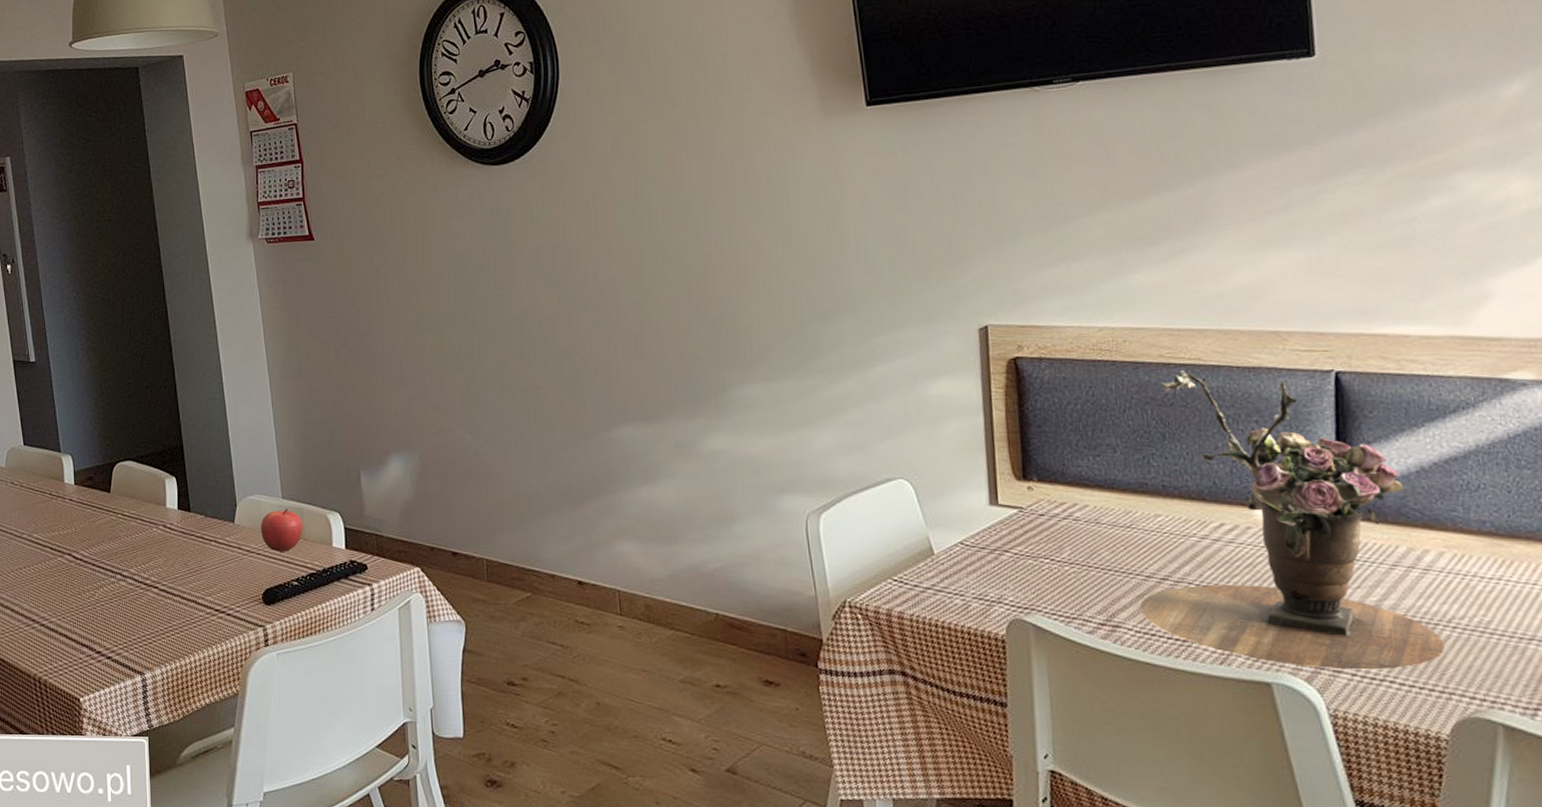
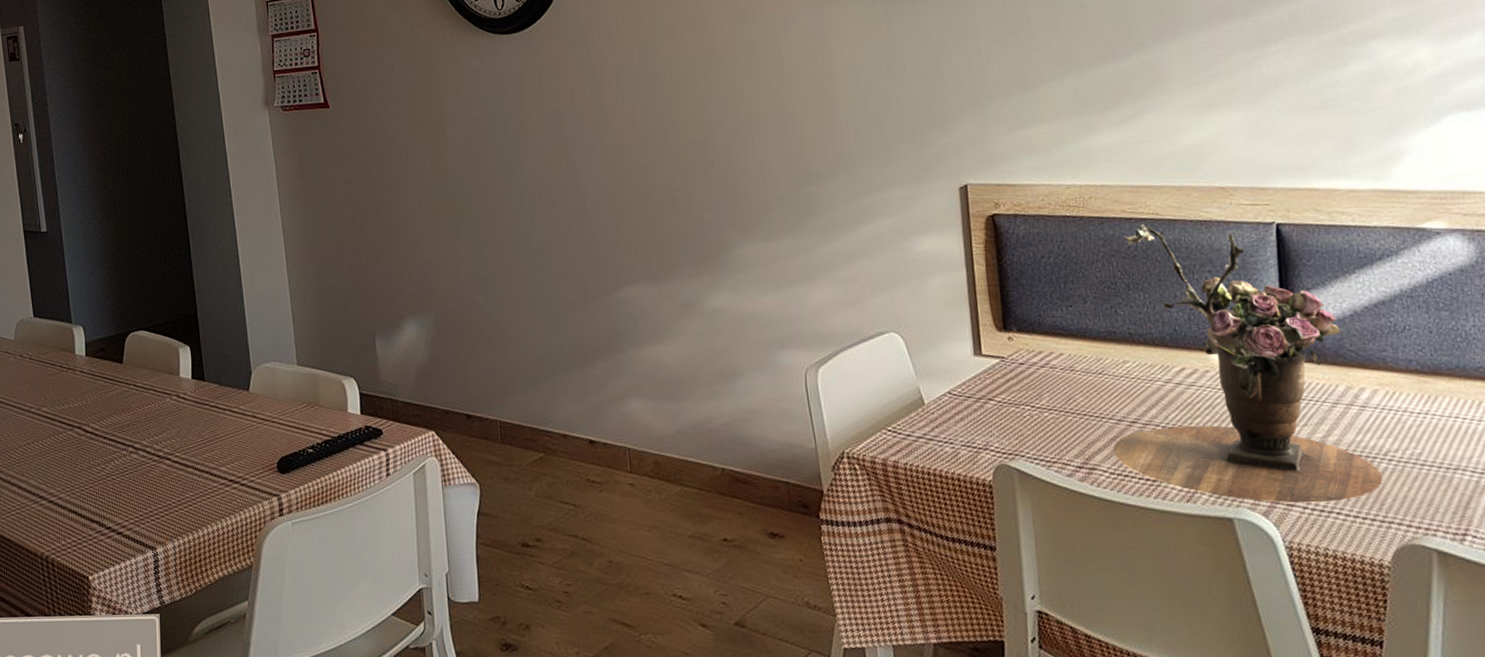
fruit: present [260,508,303,552] -> none [275,374,318,419]

